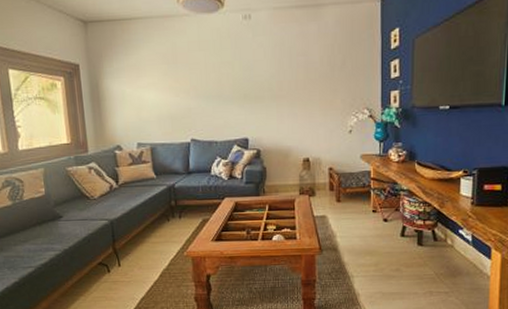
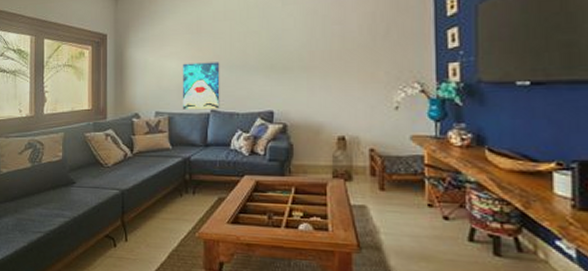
wall art: none [161,92,200,140] -> present [183,62,220,109]

